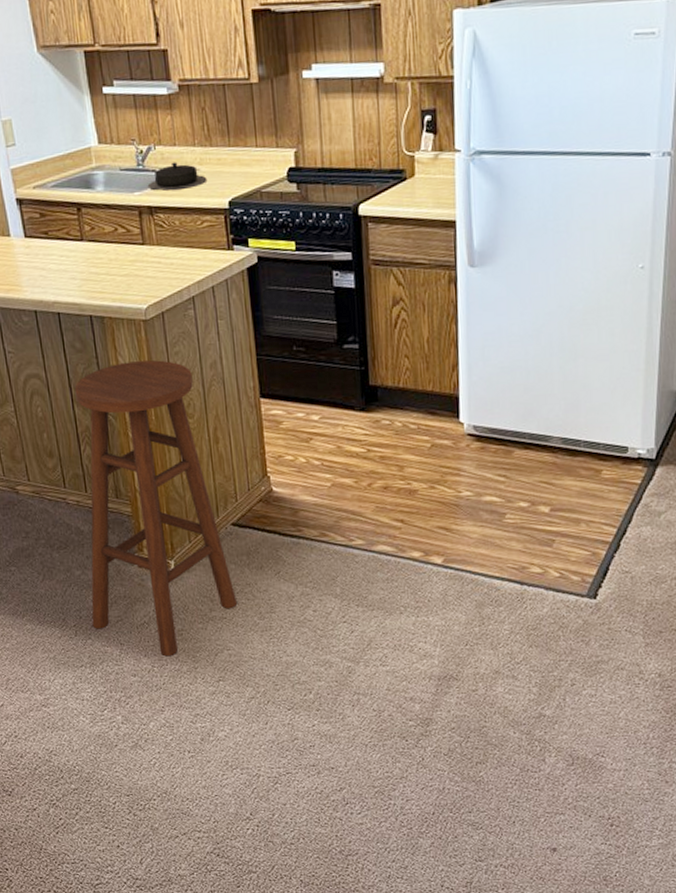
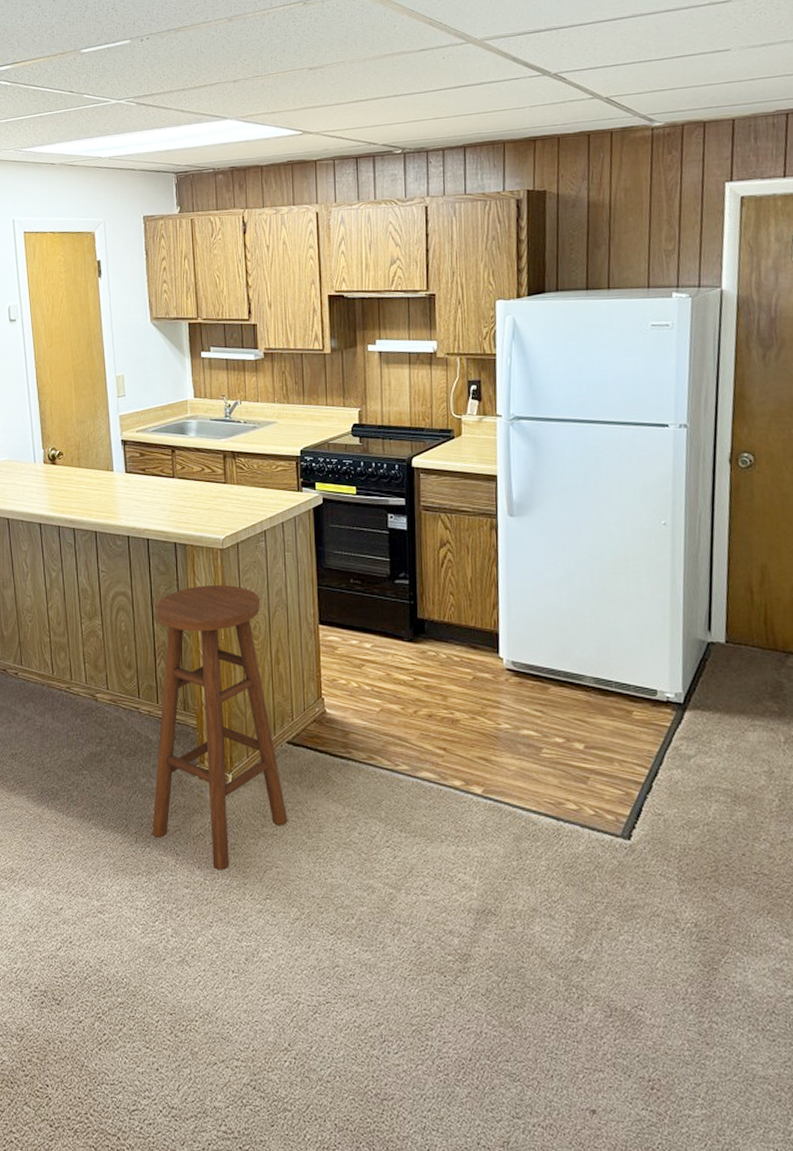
cooking pot: present [147,162,206,191] -> none [232,415,282,439]

